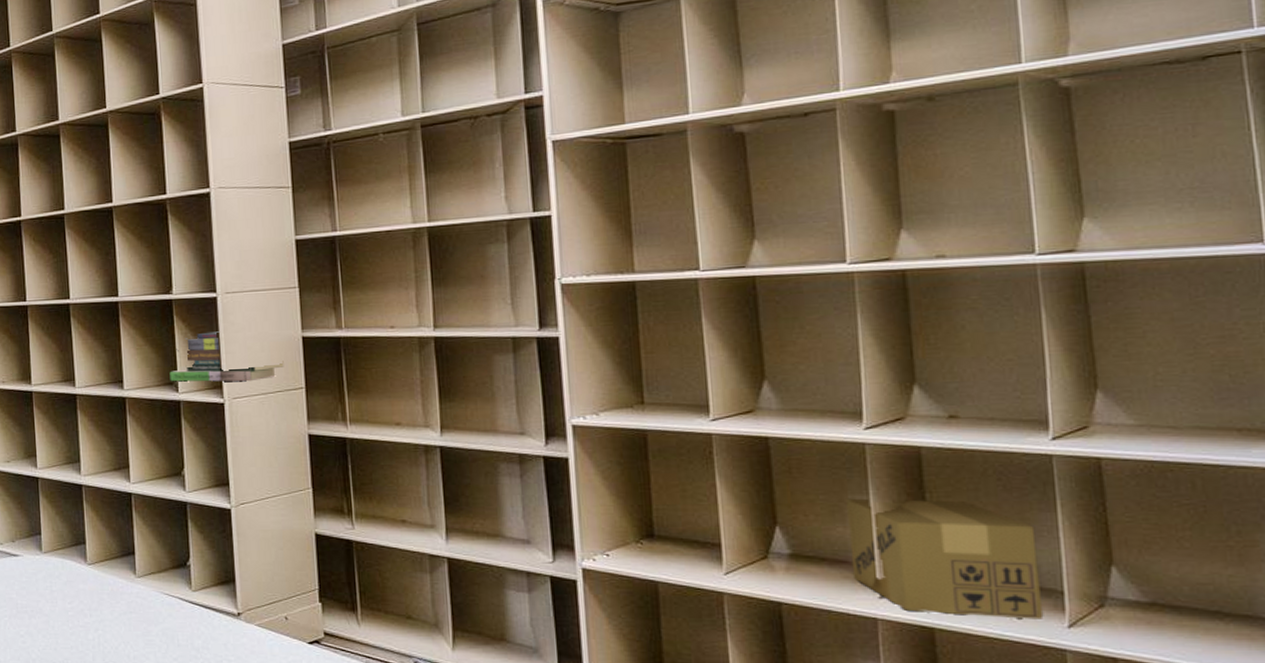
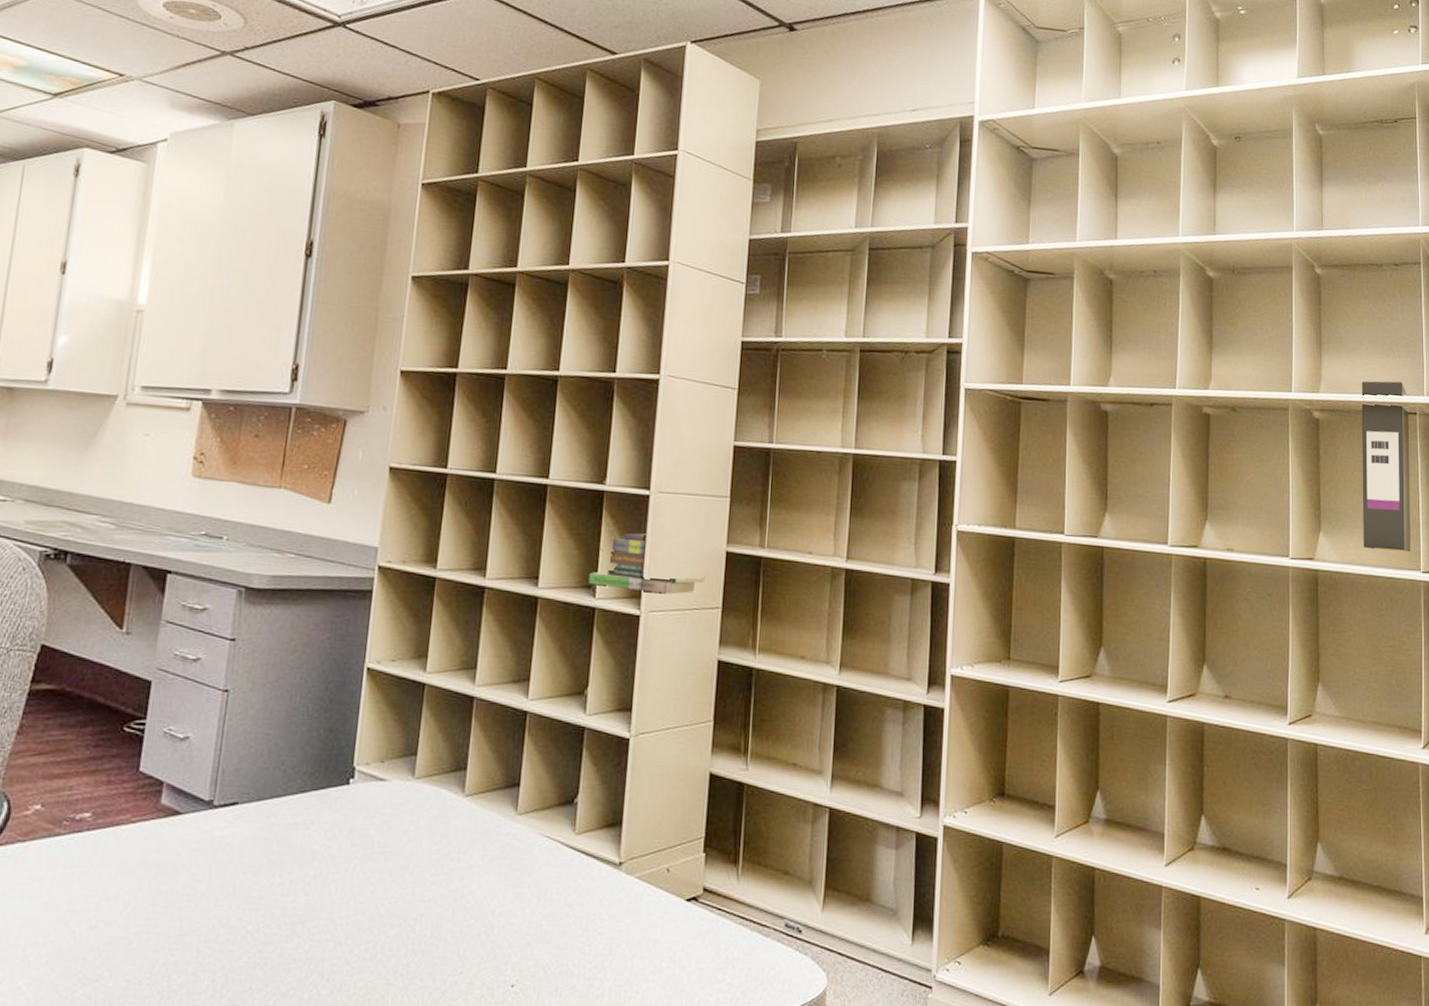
cardboard box: present [846,498,1042,620] -> none [1148,767,1273,890]
binder: none [1138,18,1243,228] -> present [1361,380,1410,552]

